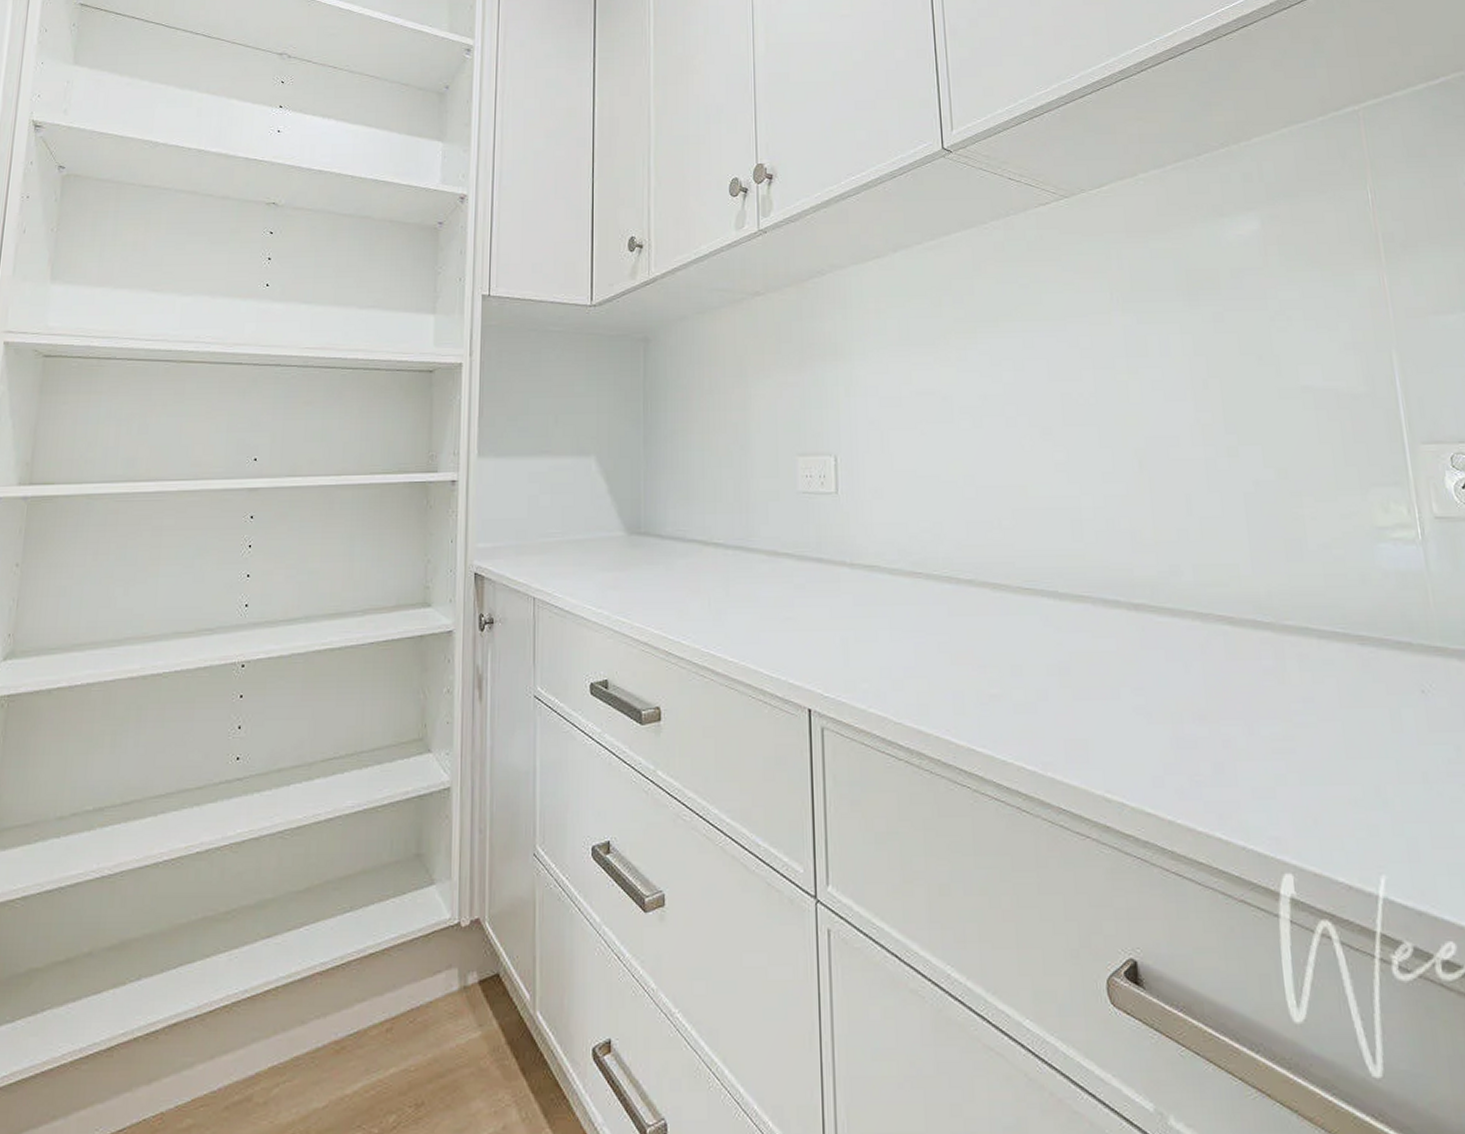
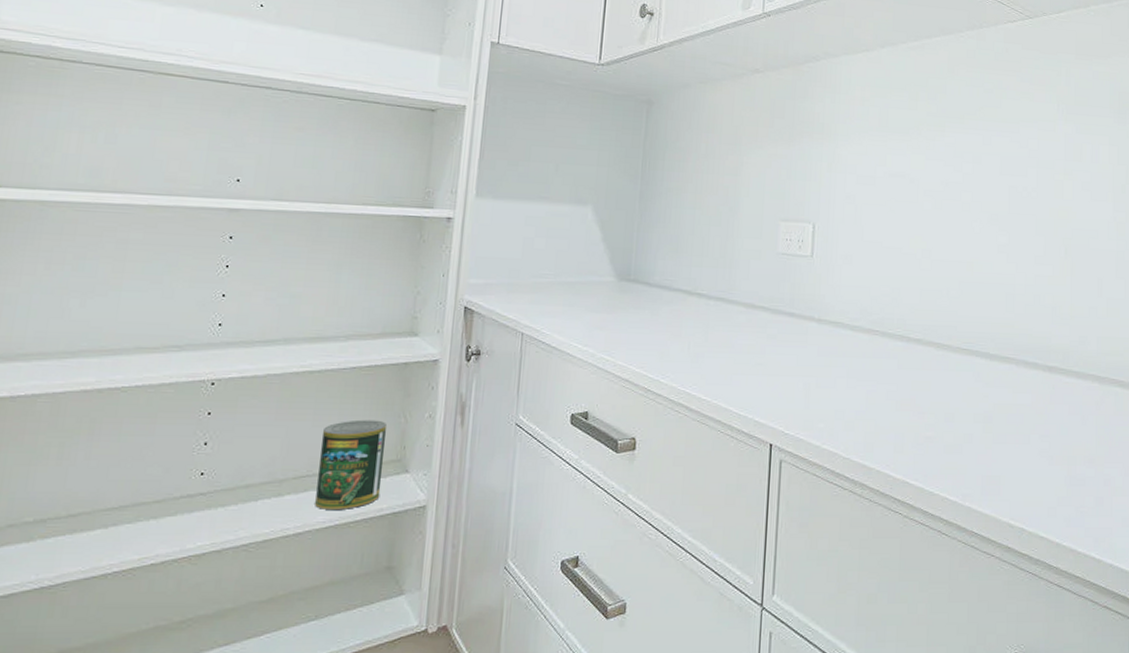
can: none [343,697,407,795] -> present [315,419,386,511]

